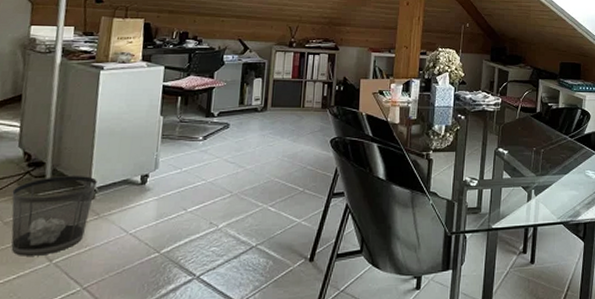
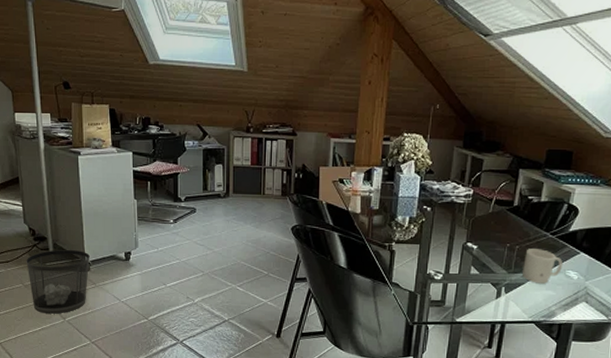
mug: none [548,151,582,184] -> present [521,248,563,284]

